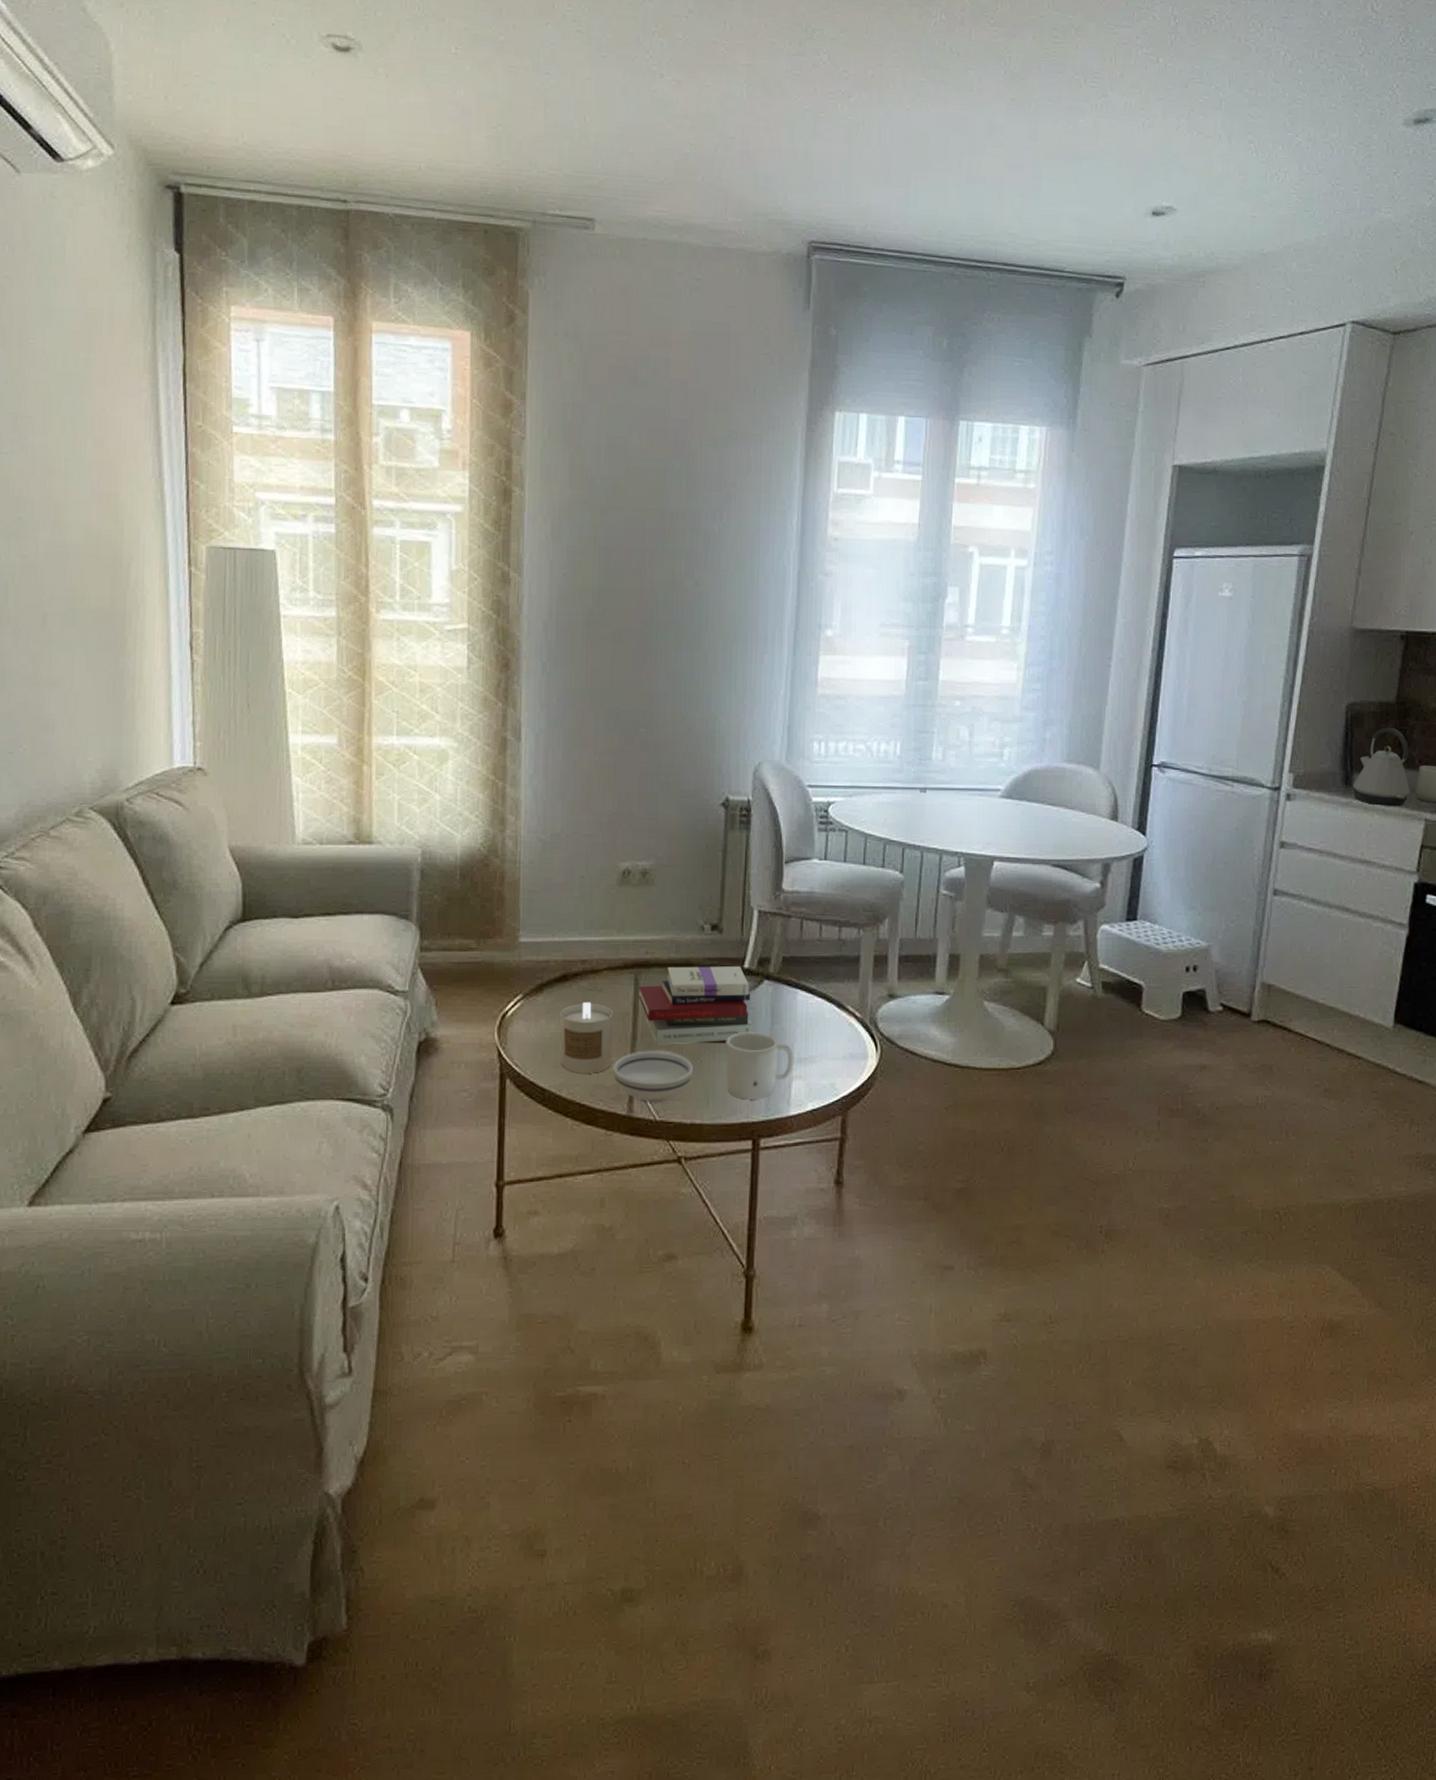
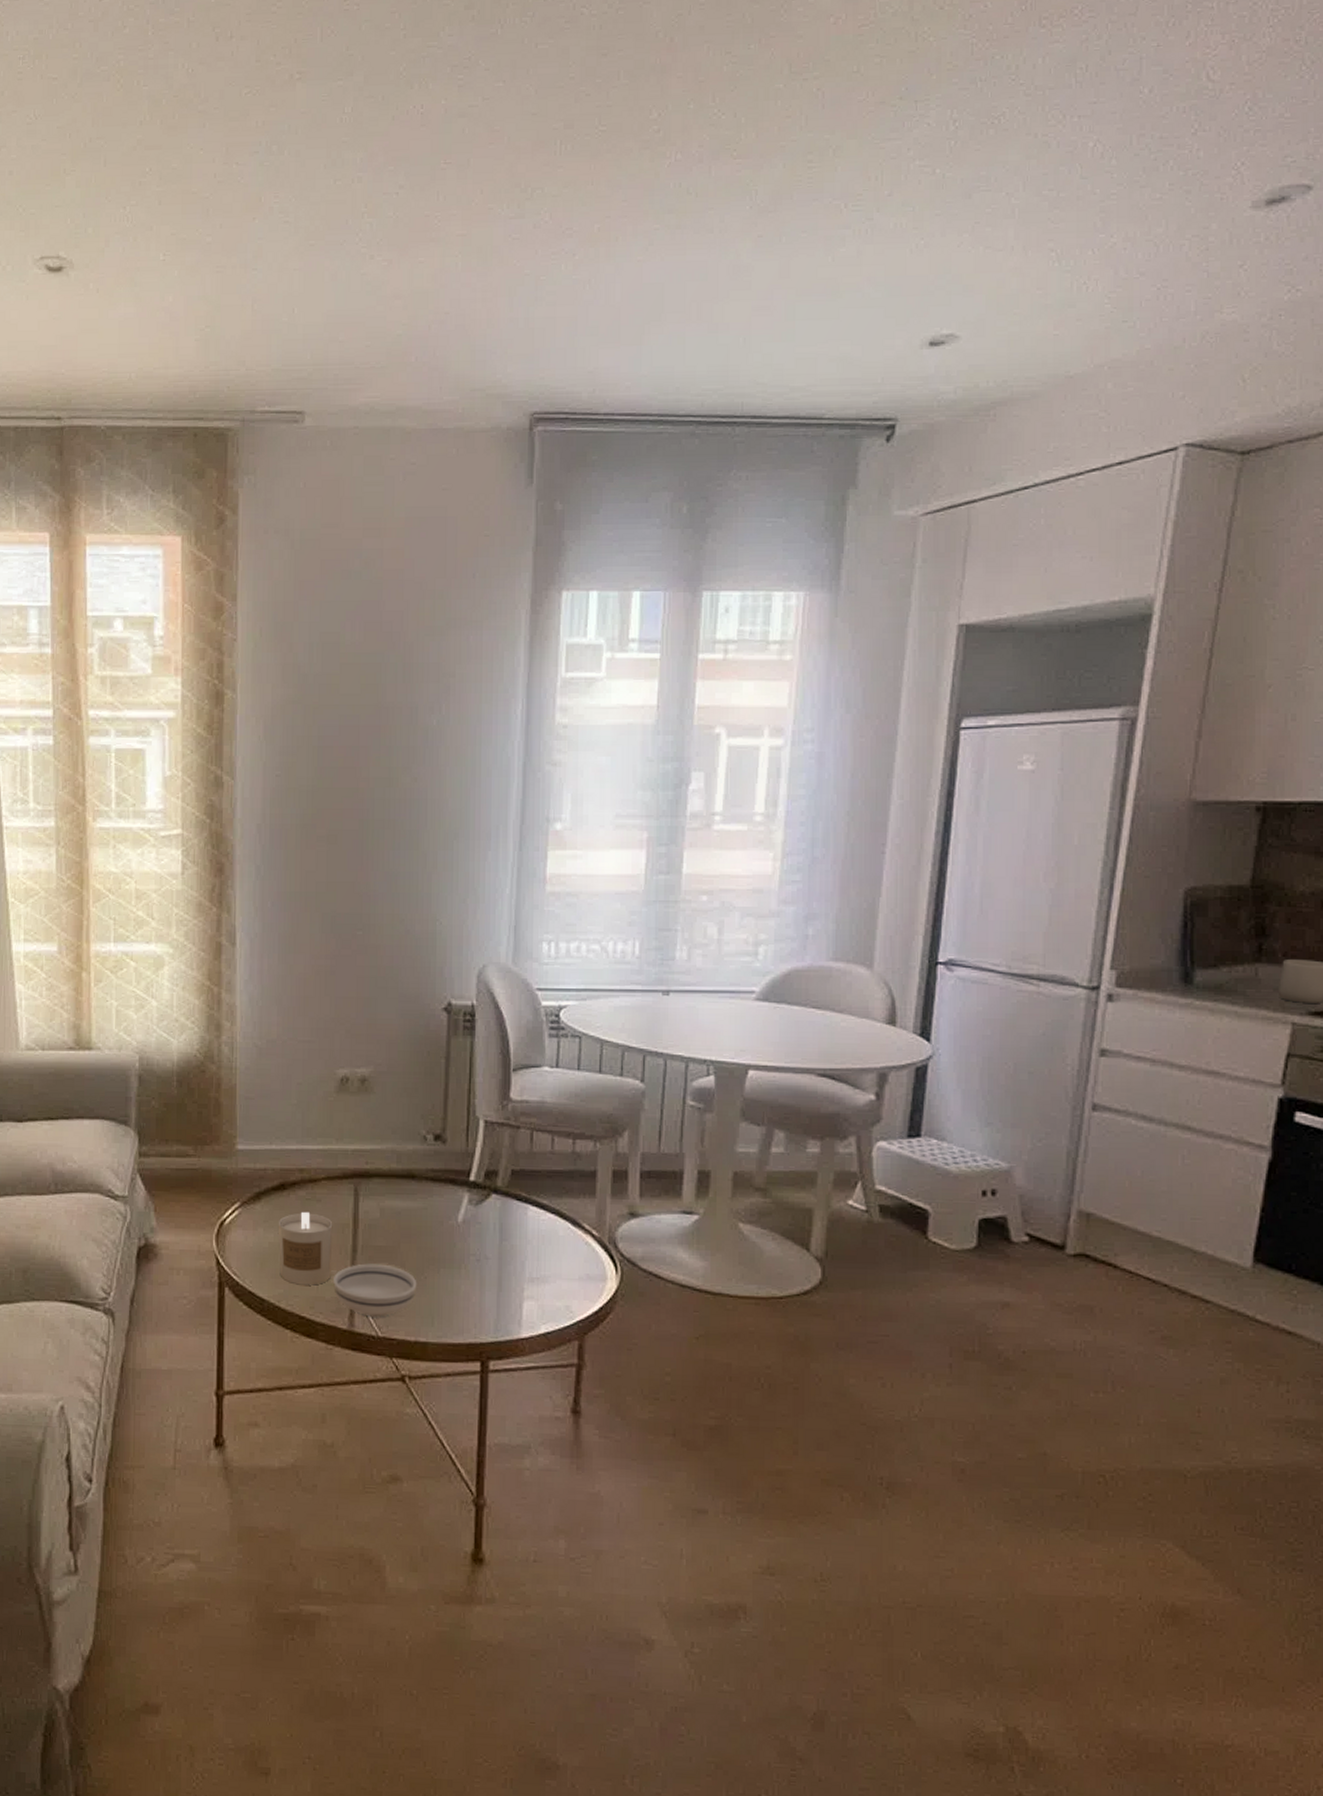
books: present [638,966,754,1045] -> none [358,1177,481,1260]
mug: present [725,1031,794,1100] -> none [451,1247,525,1320]
kettle: present [1352,727,1410,806] -> none [1193,915,1271,1008]

